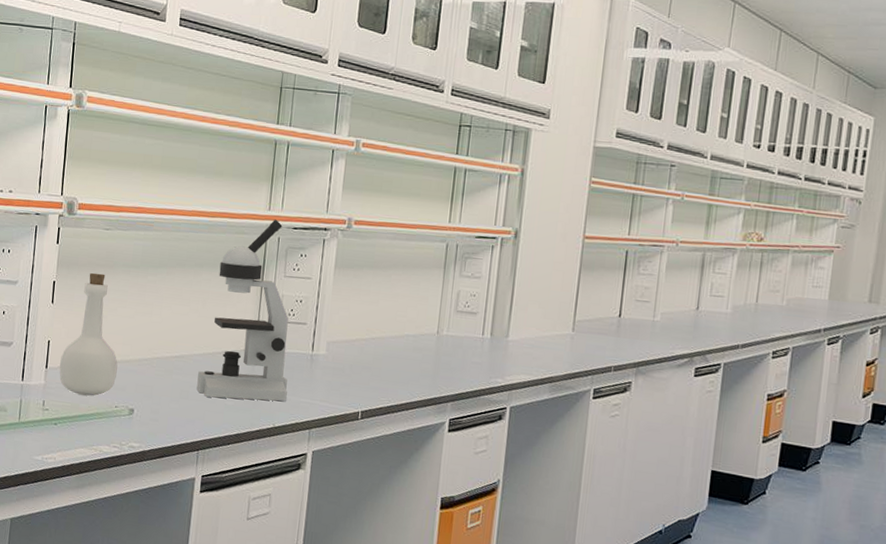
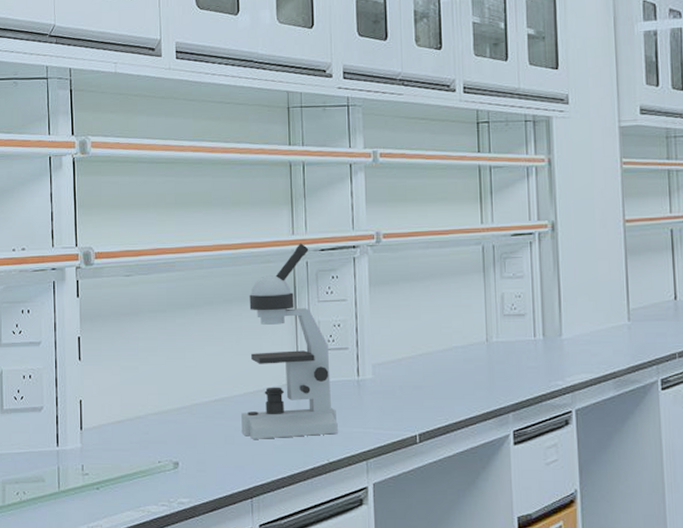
bottle: present [59,272,118,396] -> none [95,322,156,454]

